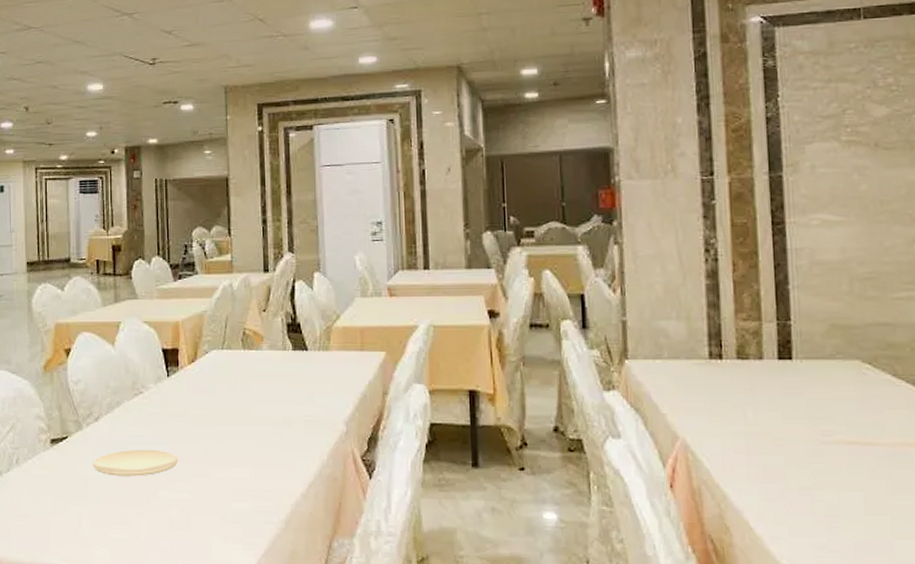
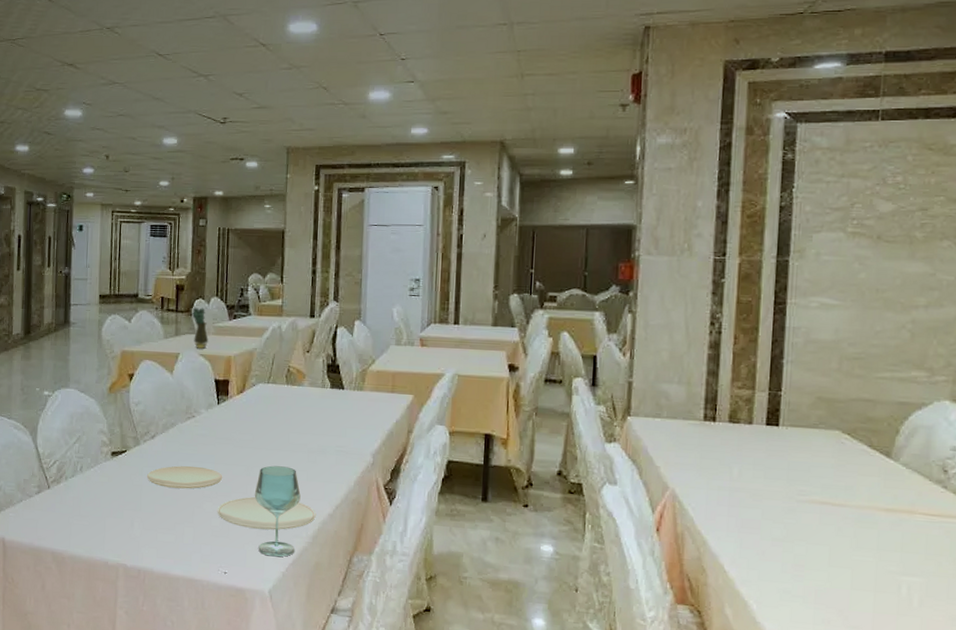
vase: none [131,268,152,315] -> present [192,306,208,349]
plate: none [174,480,287,517] -> present [217,497,316,530]
wine glass: none [215,443,268,548] -> present [254,465,301,557]

